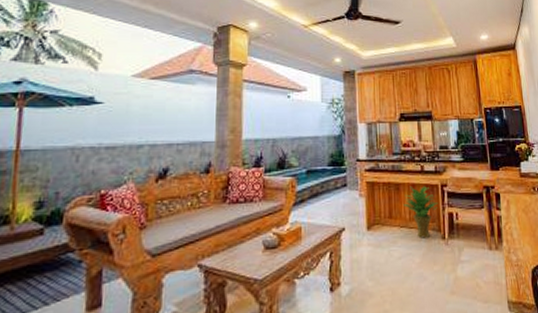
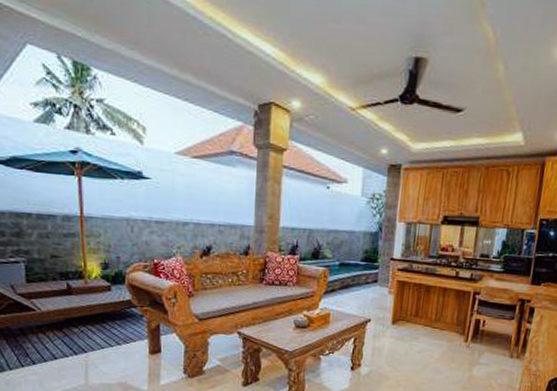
potted plant: present [403,186,439,238] -> none [431,290,468,339]

